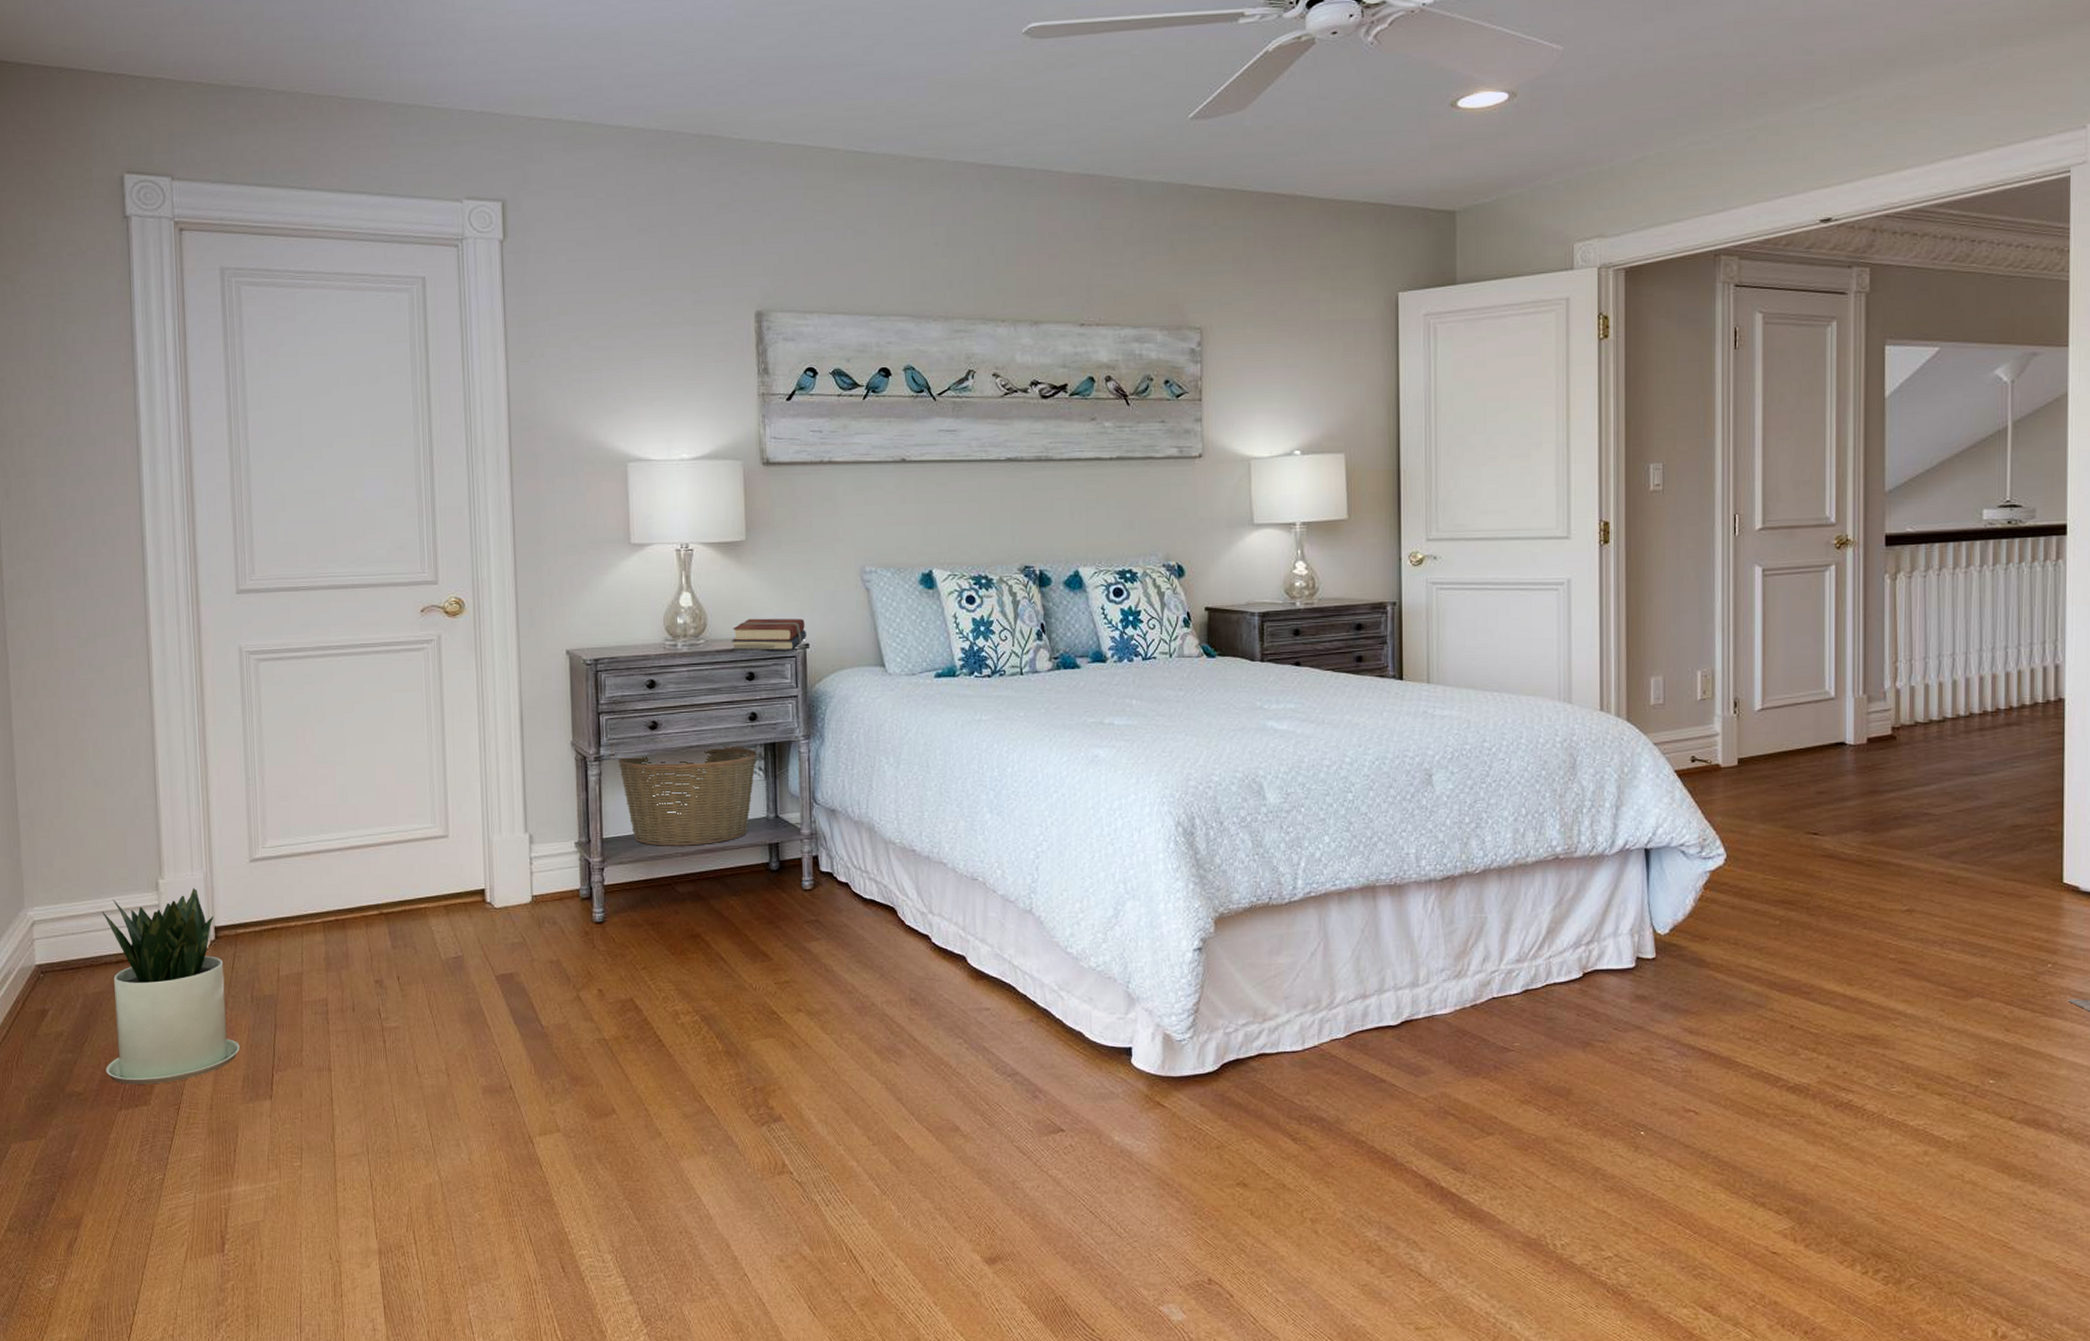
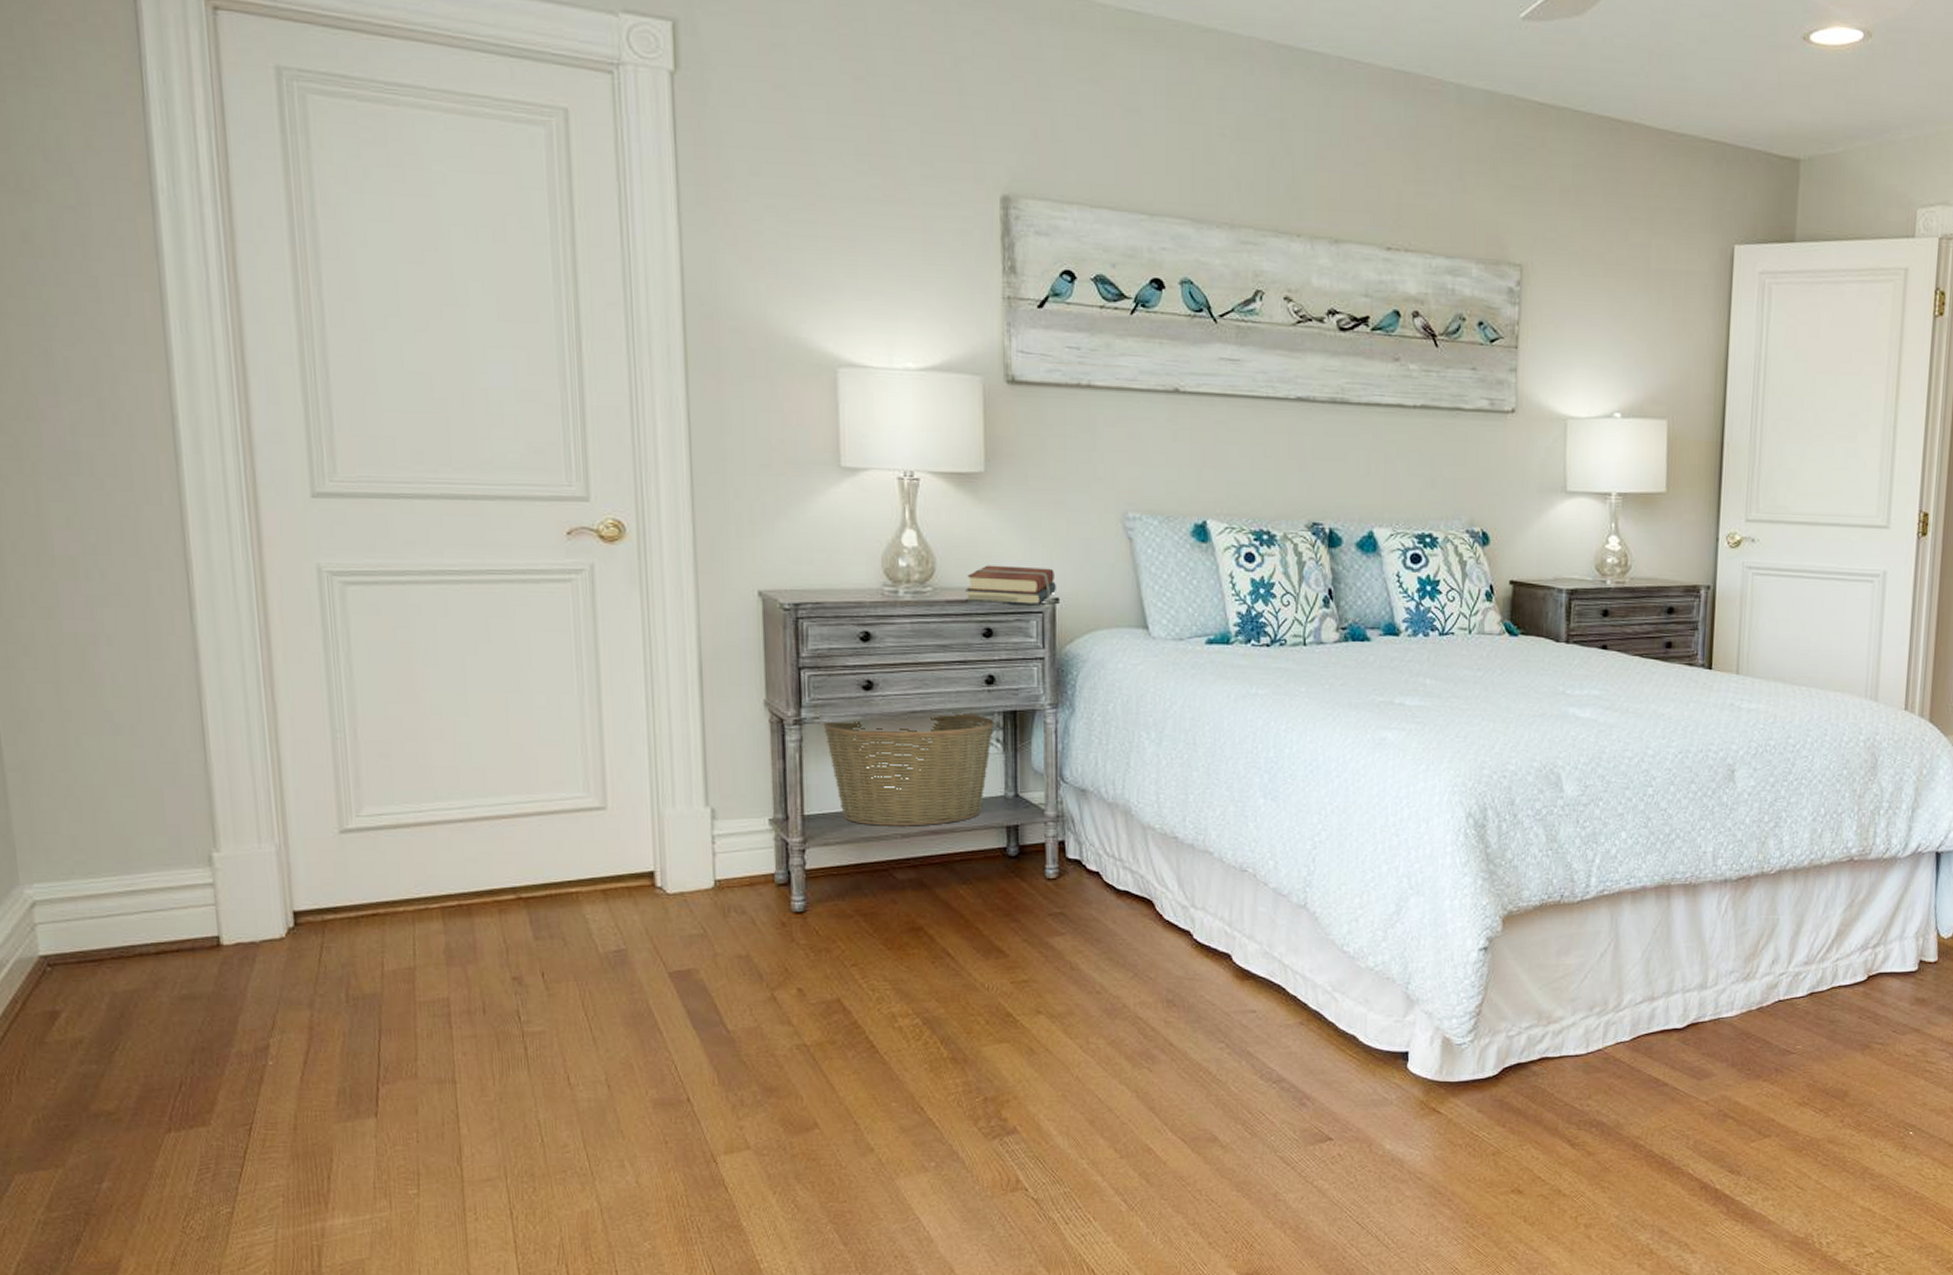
planter: present [102,887,240,1085] -> none [133,863,332,1102]

